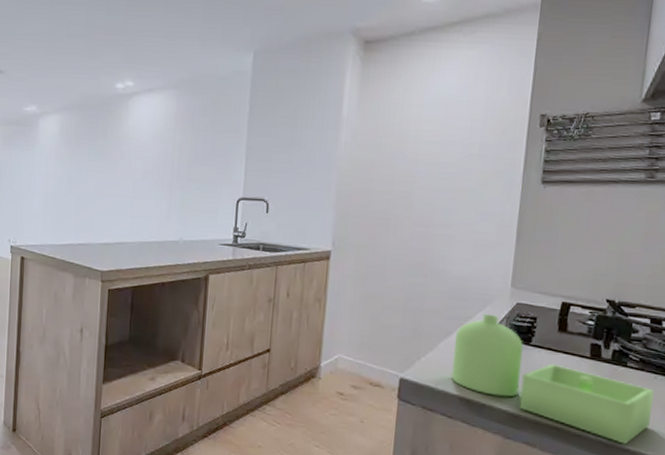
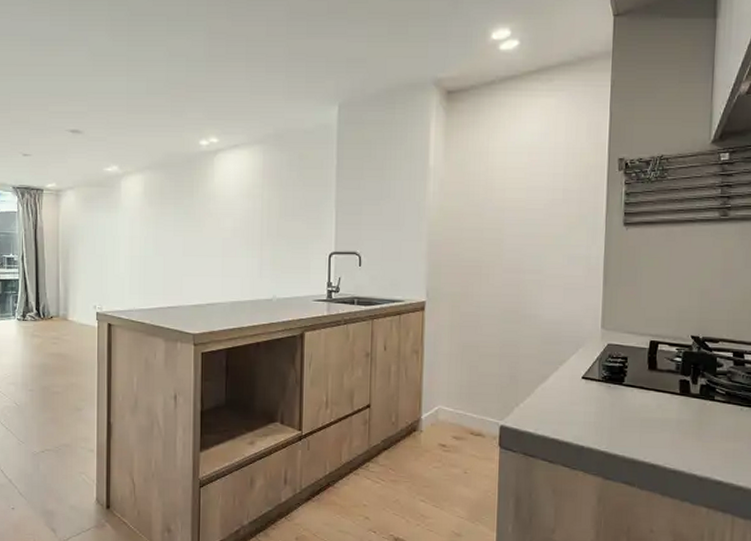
soap dispenser: present [450,313,654,445] -> none [549,356,741,477]

